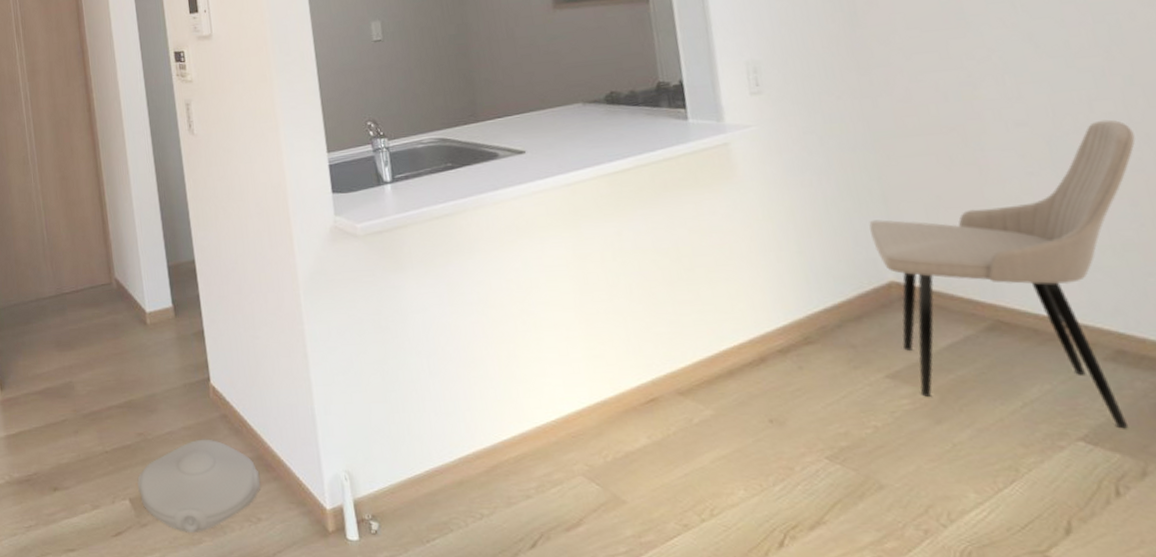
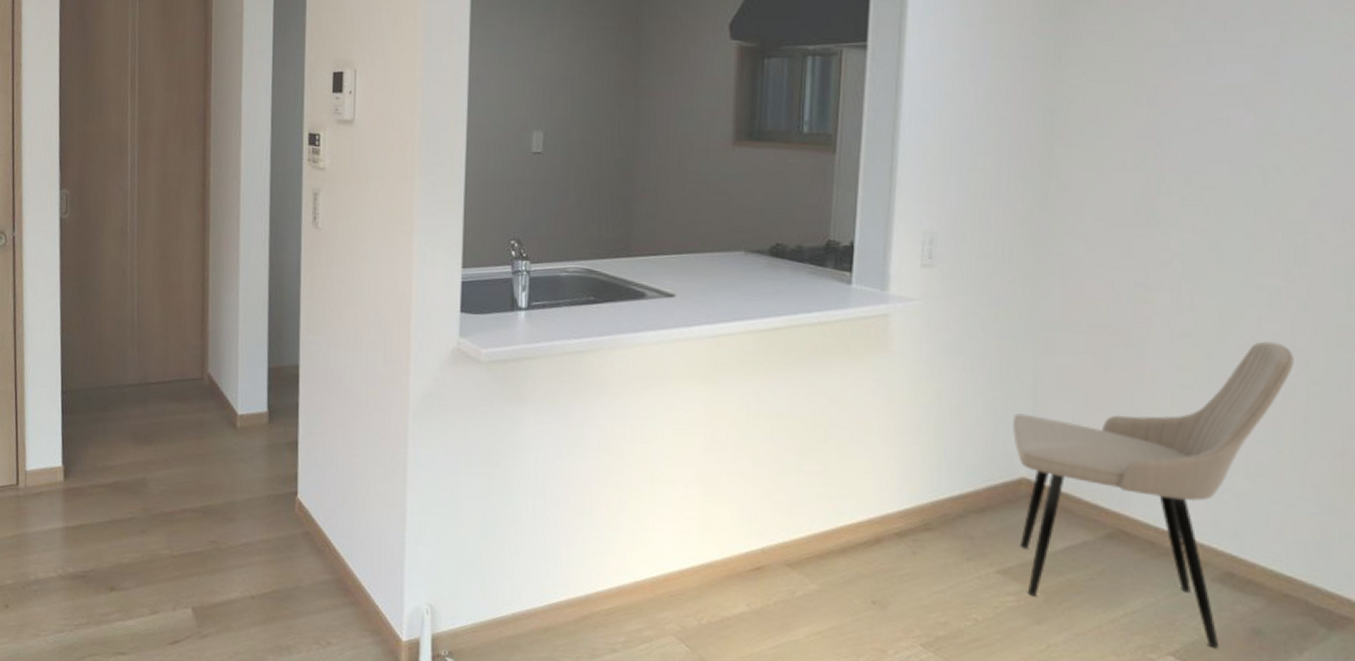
robot vacuum: present [137,439,261,533] -> none [203,554,337,650]

